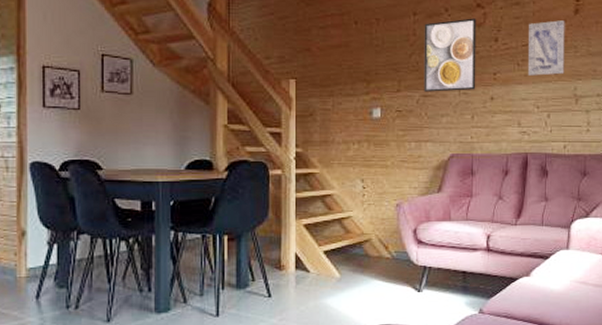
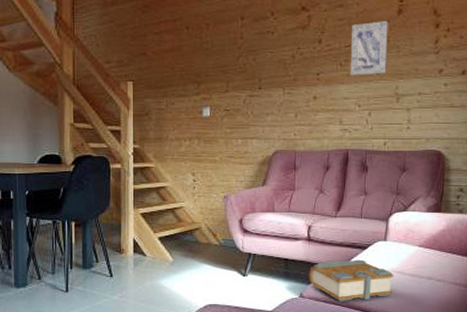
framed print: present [424,18,477,92] -> none [250,21,301,92]
book: none [489,270,577,317] -> present [309,259,394,302]

